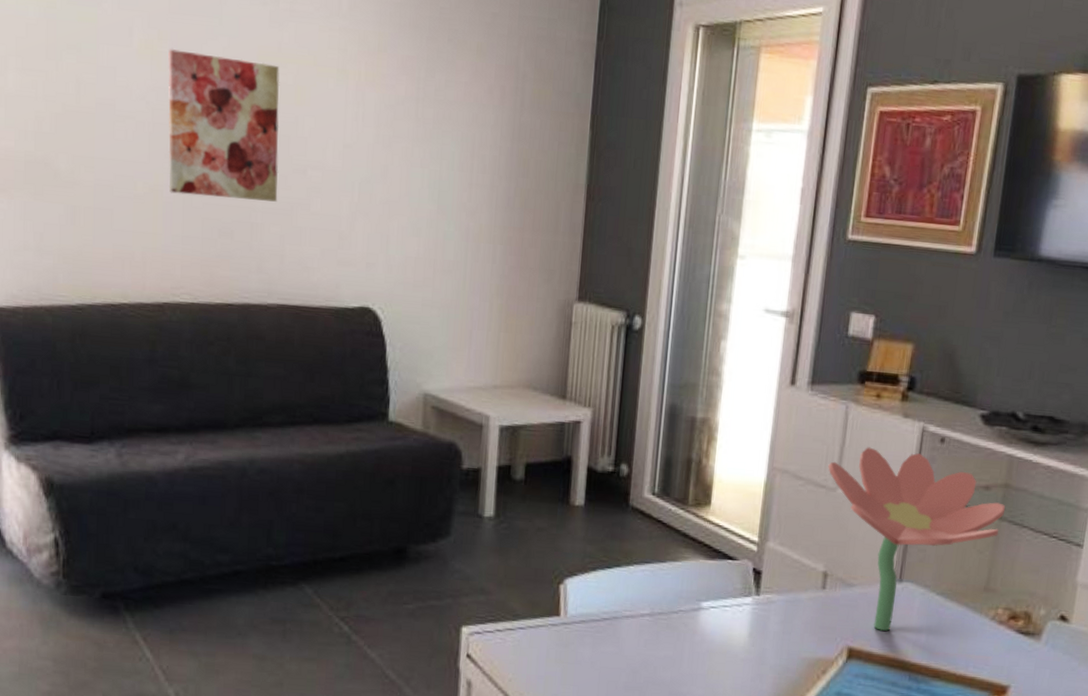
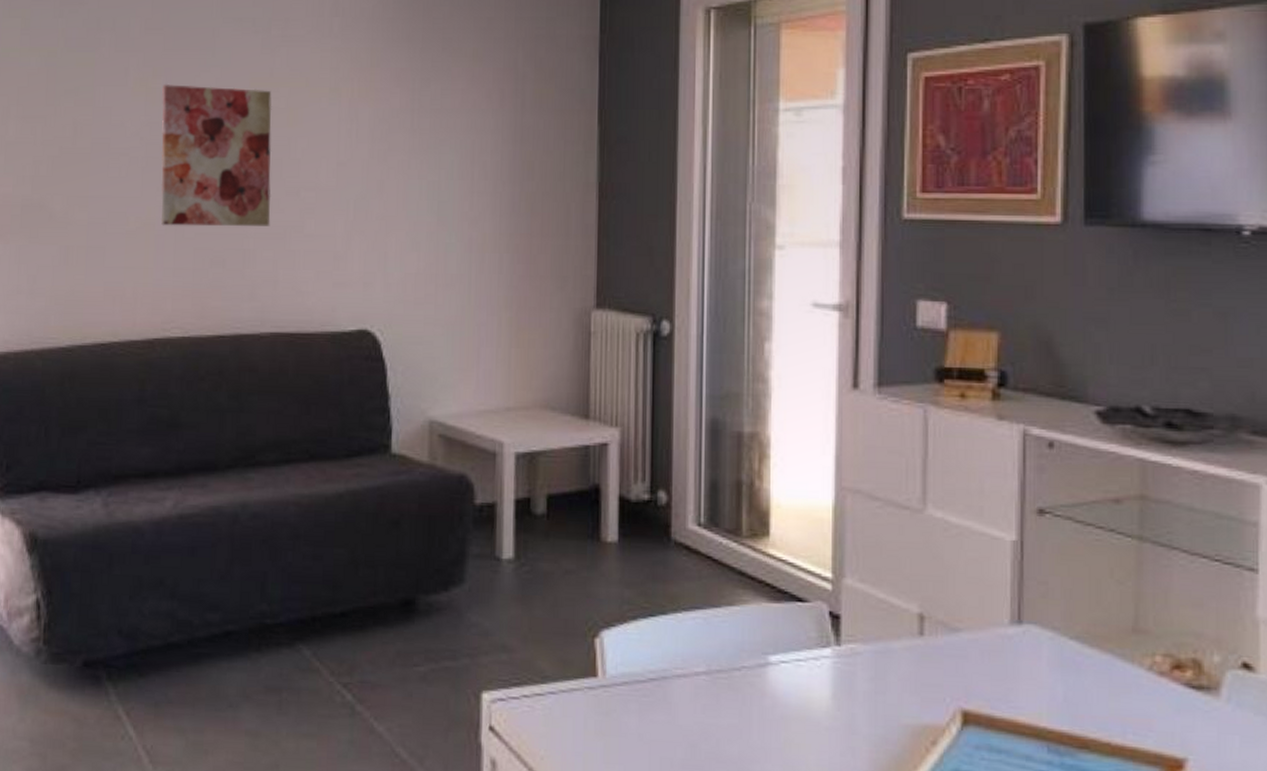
flower: present [828,447,1006,631] -> none [910,457,1146,688]

